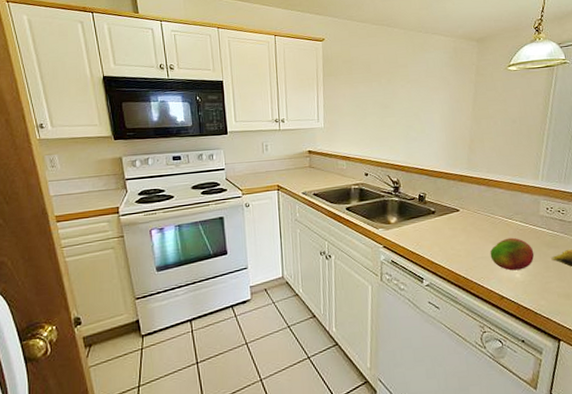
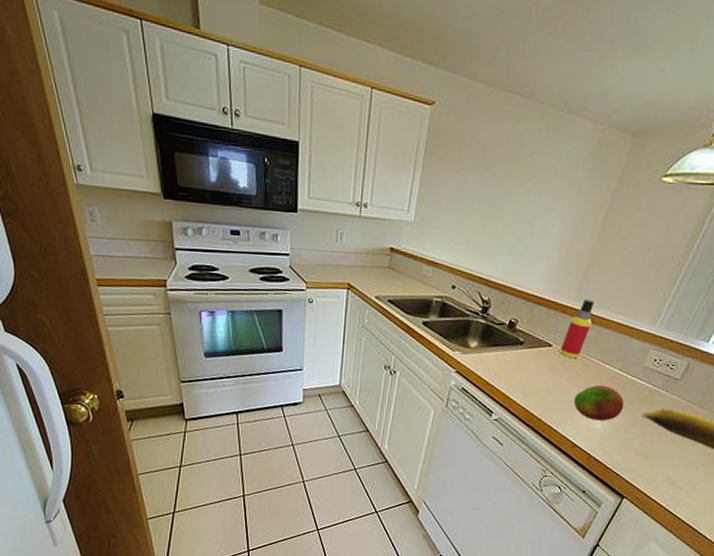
spray bottle: none [466,167,487,219] -> present [560,299,594,359]

